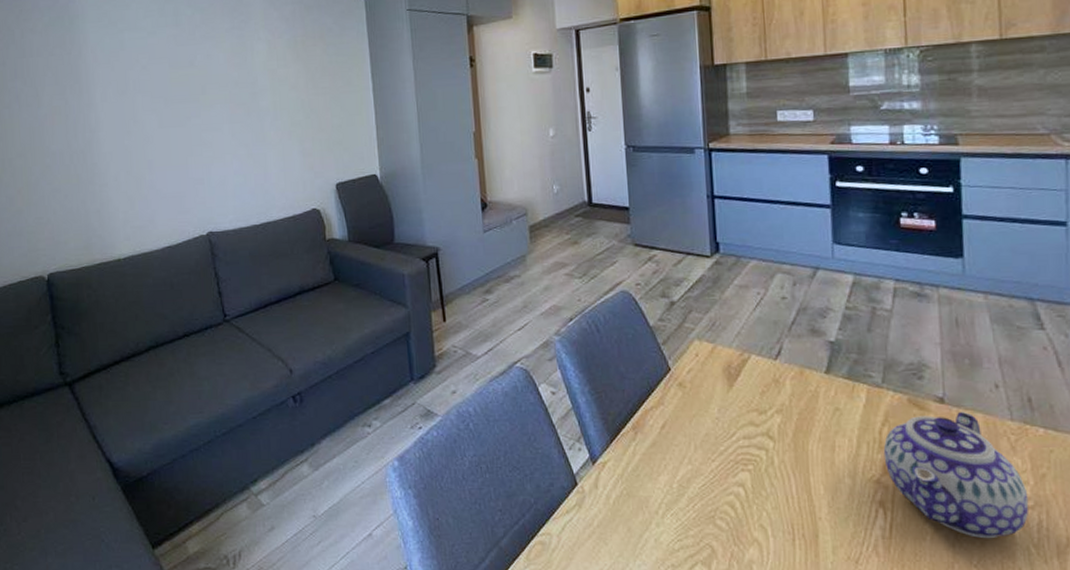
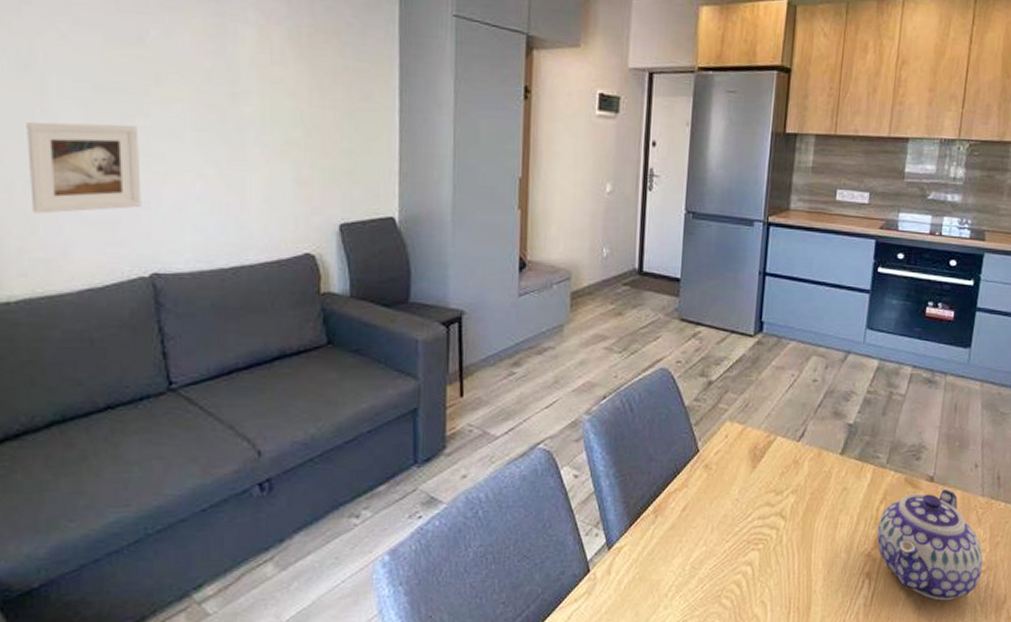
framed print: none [125,124,199,194] -> present [26,122,142,214]

